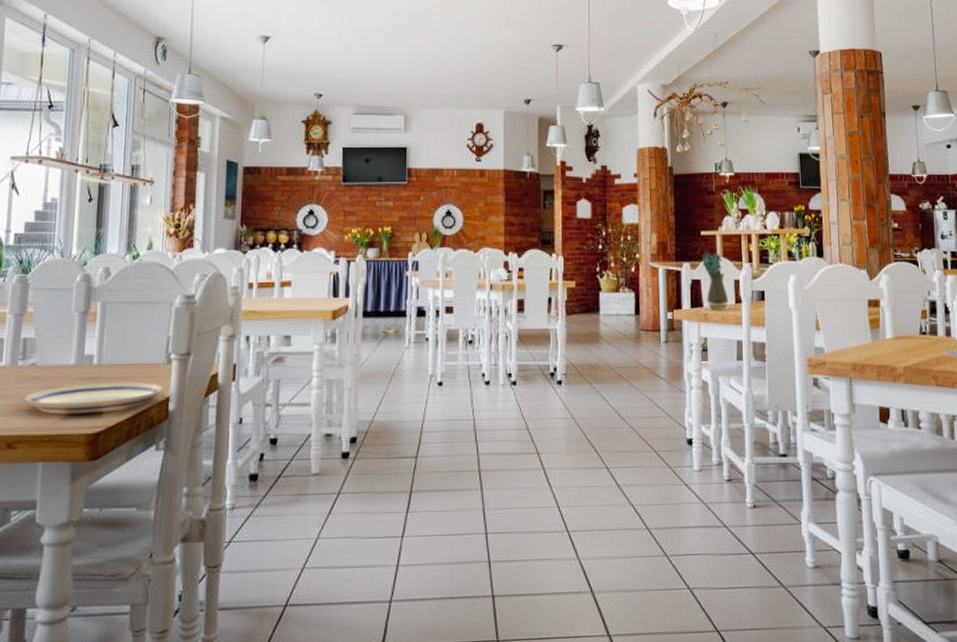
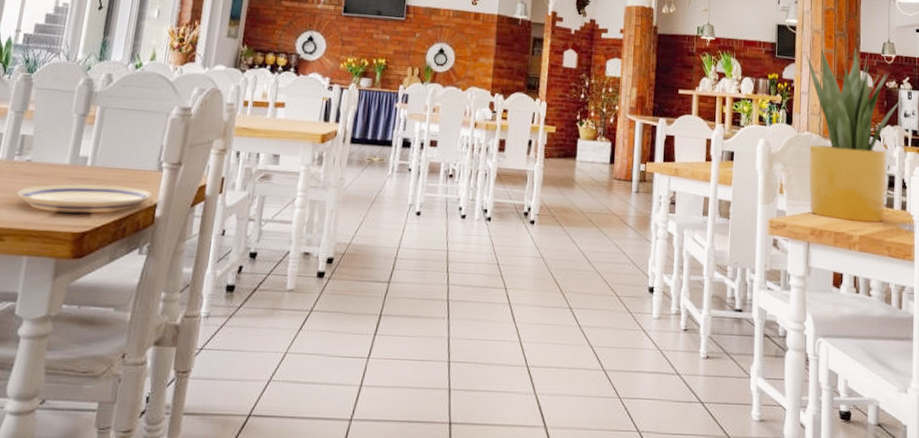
vase: present [700,250,728,312] -> none [676,108,699,168]
planter: none [831,170,940,352] -> present [805,47,904,222]

